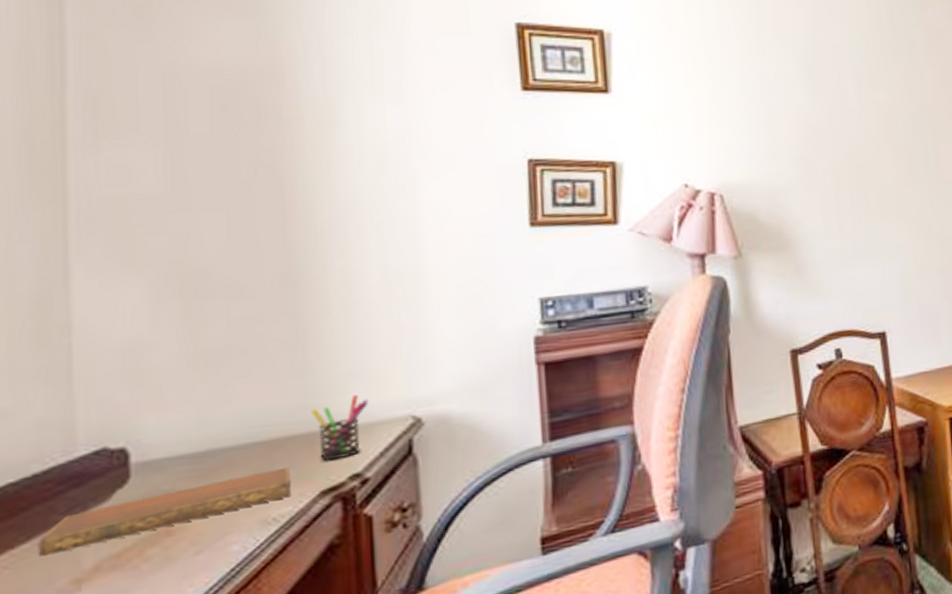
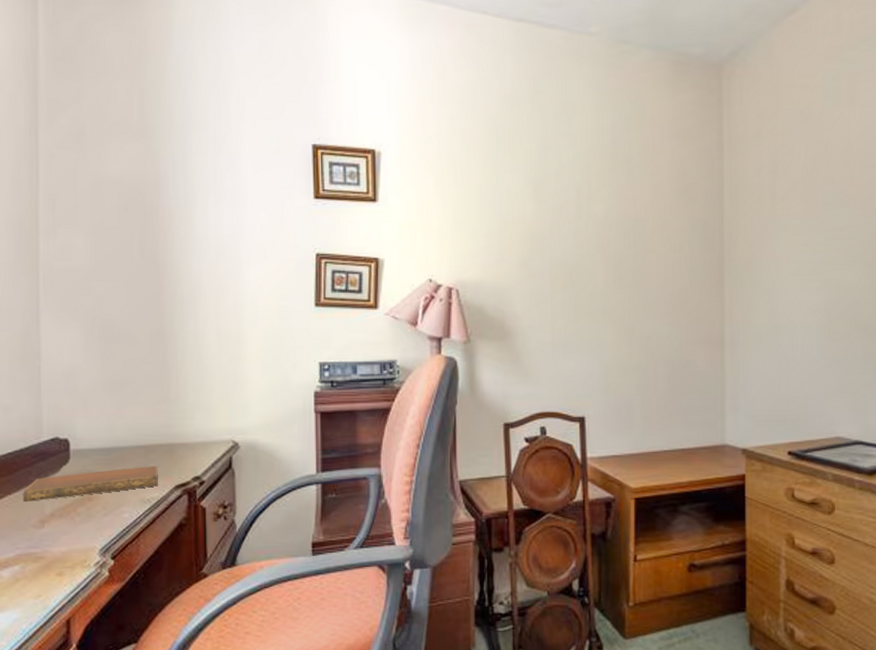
pen holder: present [311,395,369,461] -> none [171,421,206,465]

